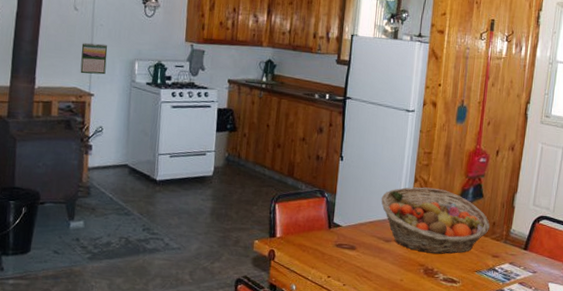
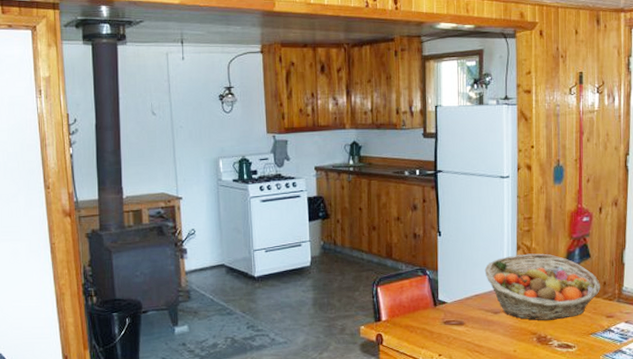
calendar: present [80,42,108,75] -> none [164,146,191,178]

